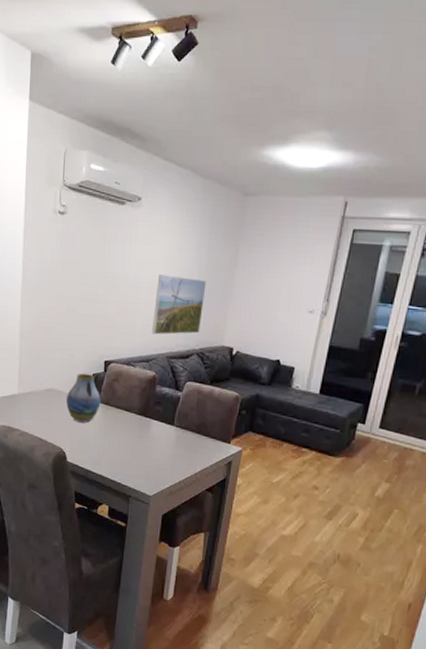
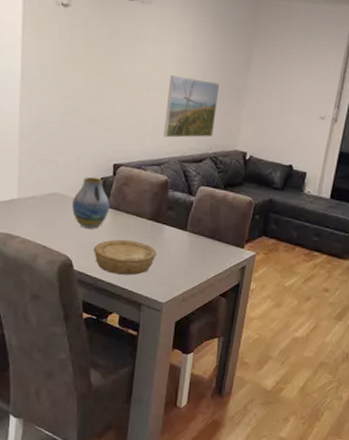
bowl: none [85,433,145,468] -> present [93,239,157,275]

